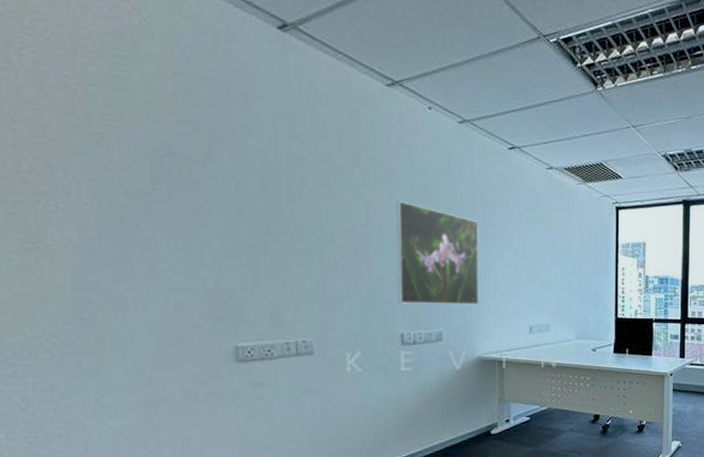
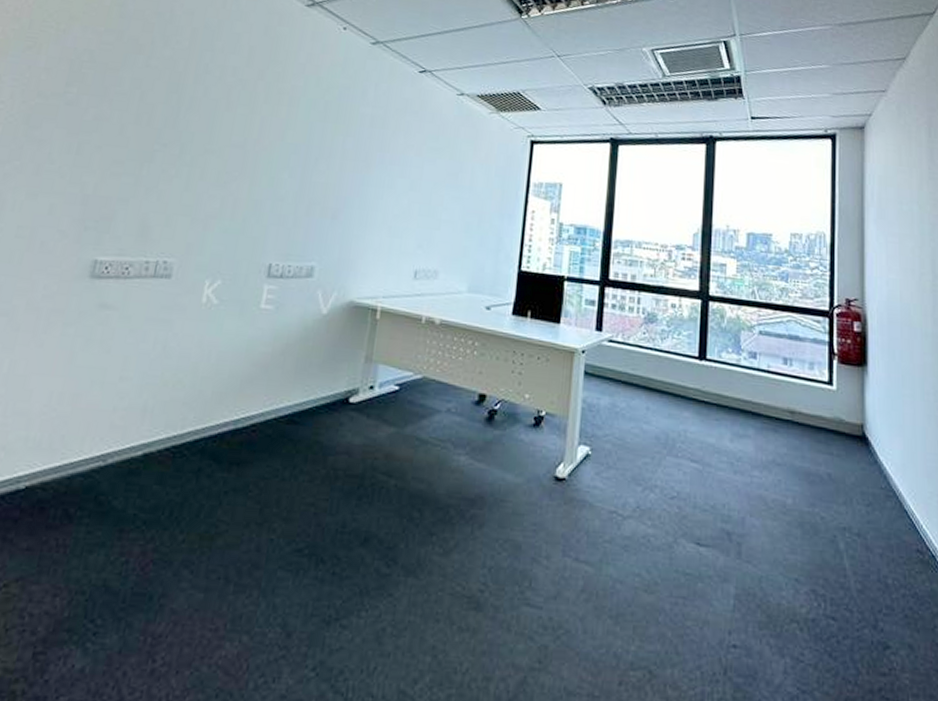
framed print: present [396,200,479,305] -> none [273,118,375,239]

